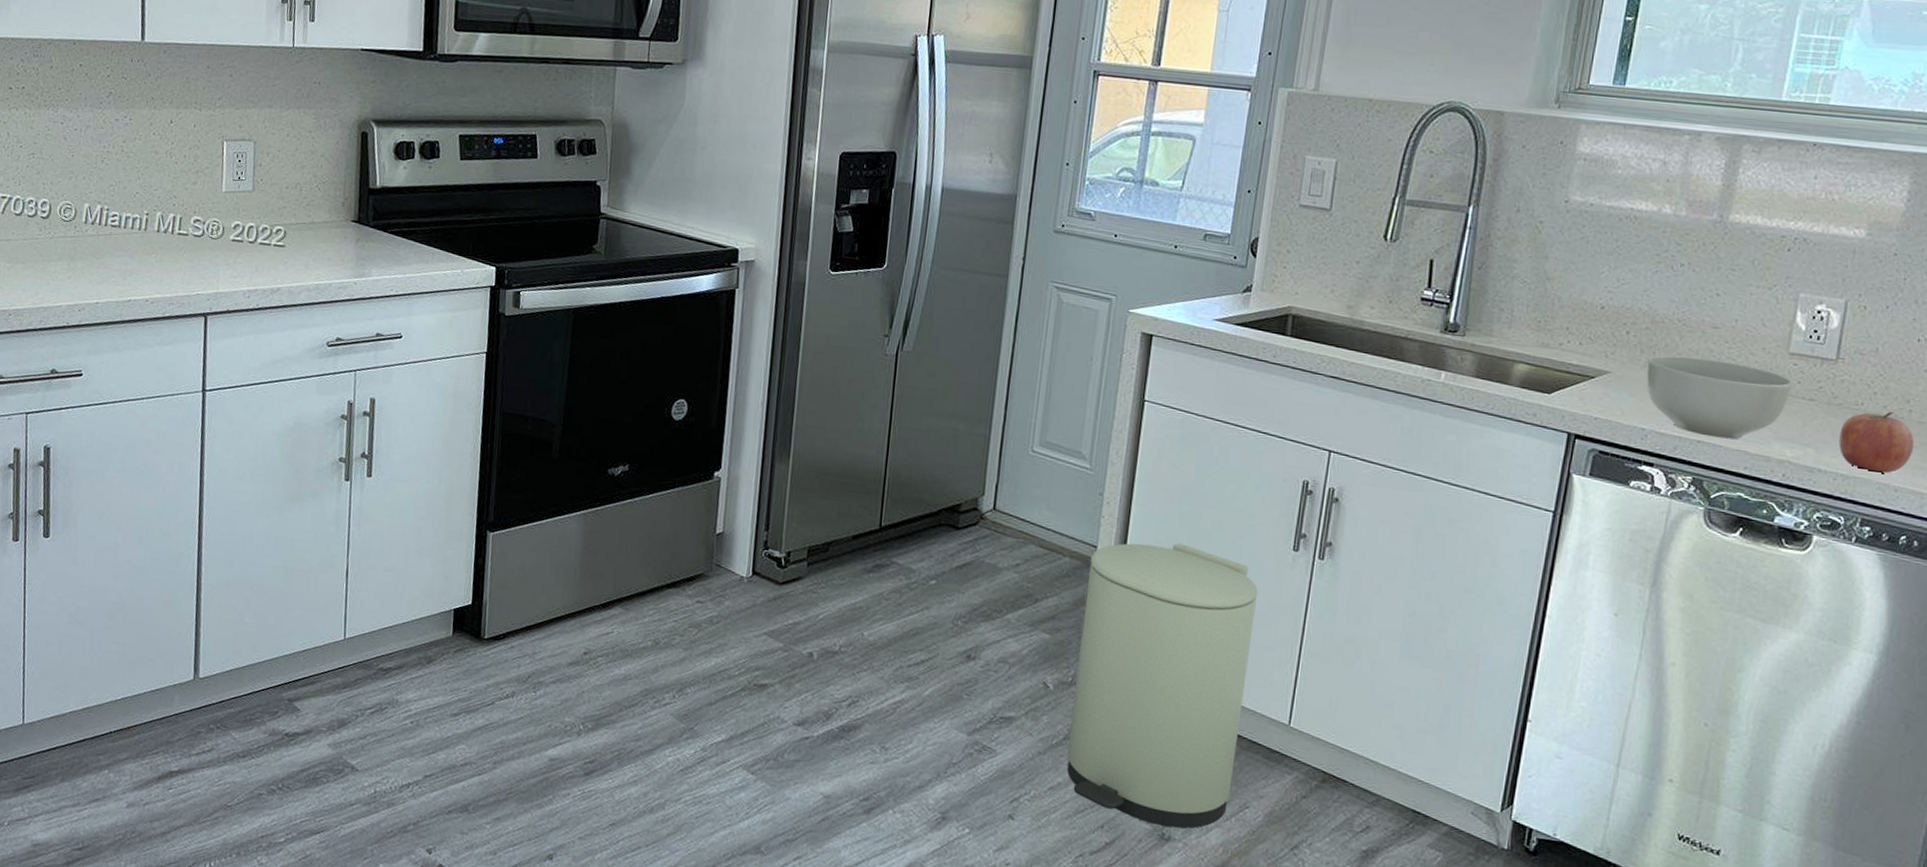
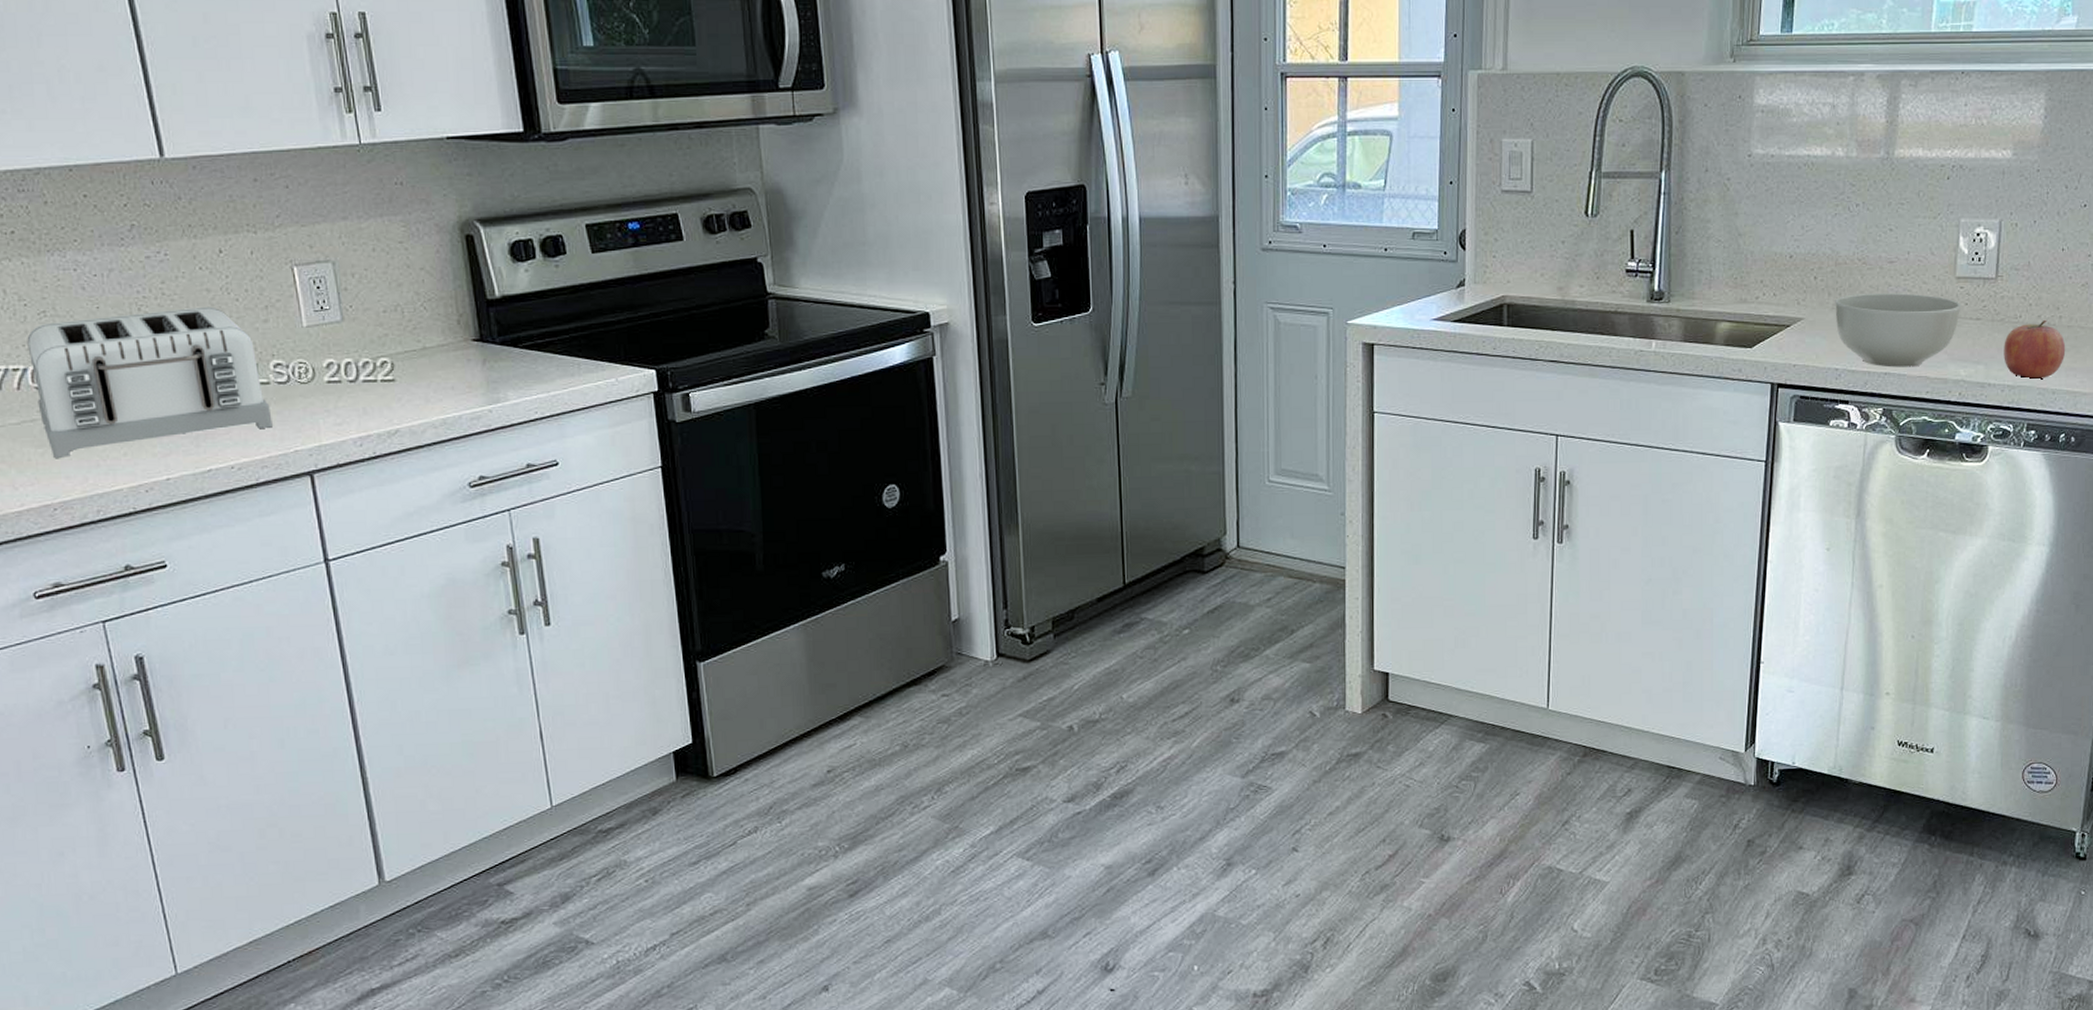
toaster: none [14,163,185,274] -> present [27,306,273,459]
pedal bin: present [1067,543,1259,828] -> none [1340,550,1505,828]

